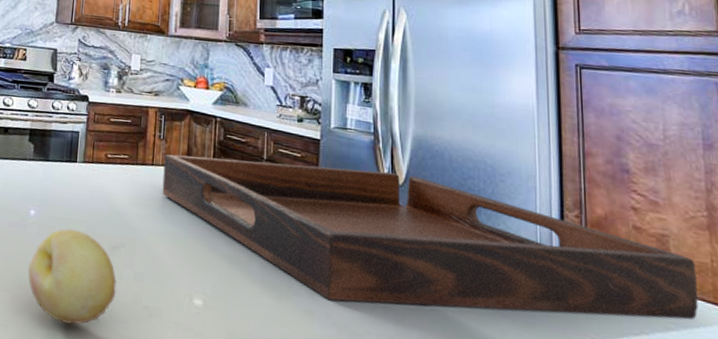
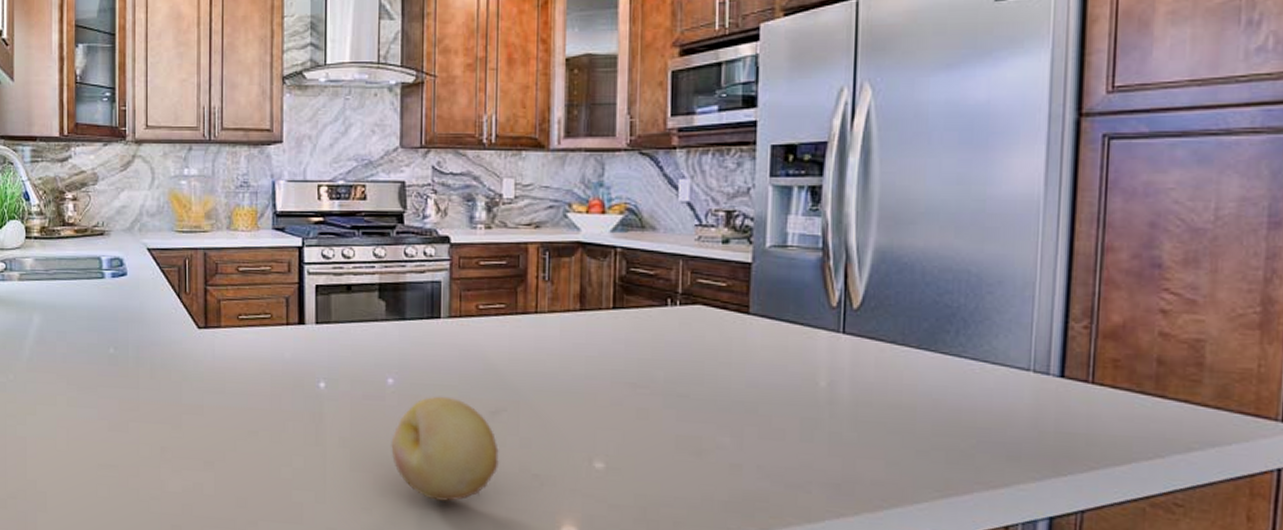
serving tray: present [162,154,699,320] -> none [550,294,1236,451]

